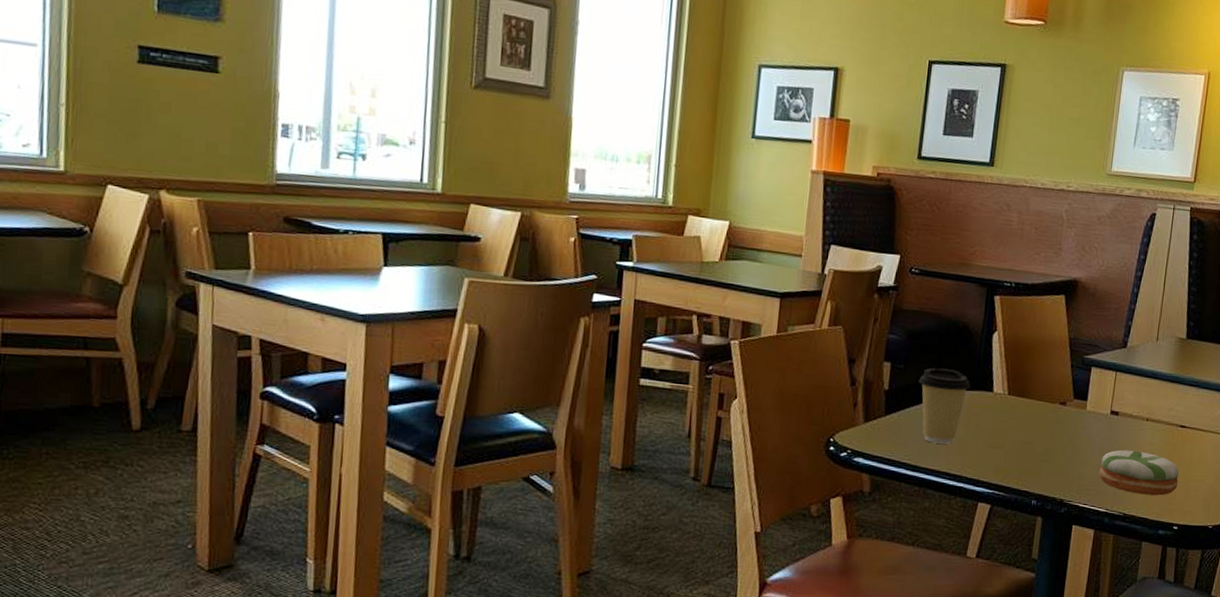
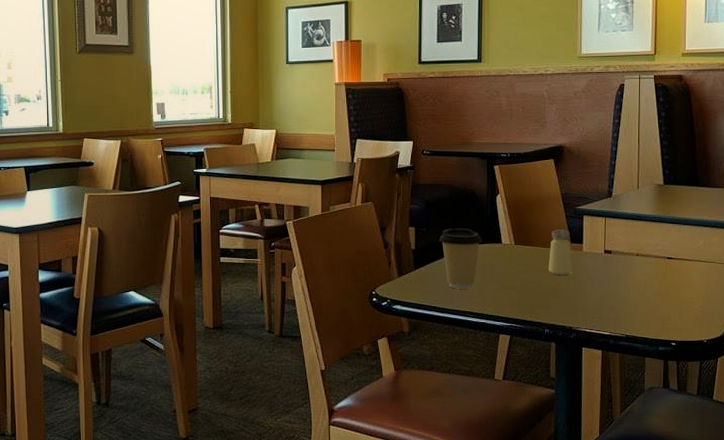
saltshaker: none [1044,381,1074,437] -> present [549,230,573,275]
pastry: present [1099,450,1179,496] -> none [600,282,672,318]

